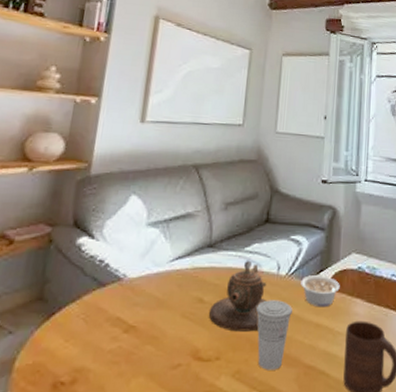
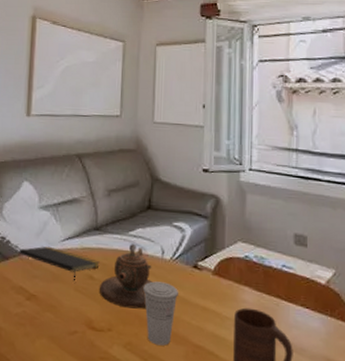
notepad: none [118,268,212,308] -> present [18,246,100,283]
legume: present [301,275,340,308] -> none [186,261,226,293]

